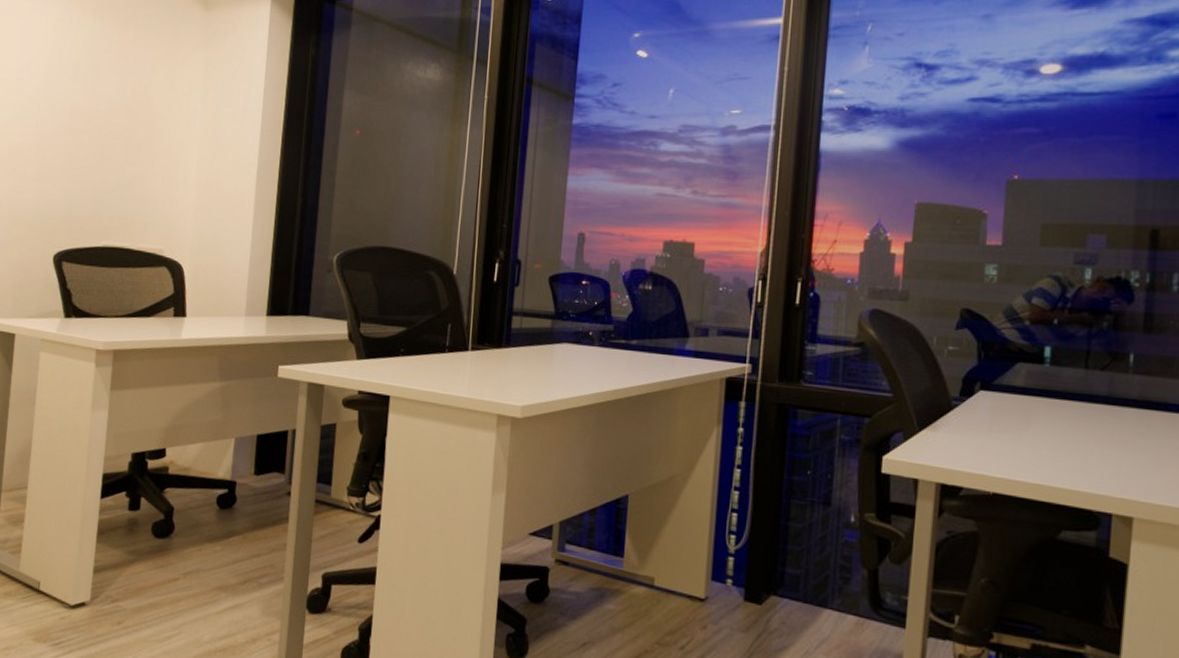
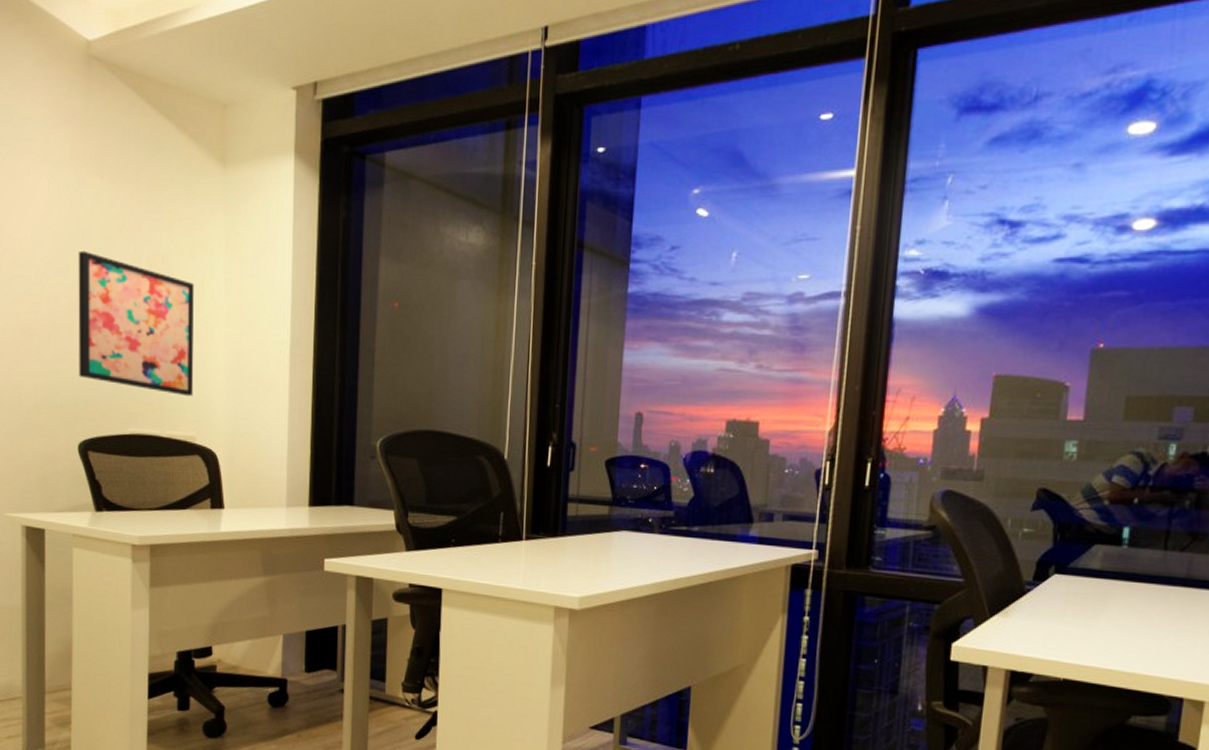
wall art: none [59,81,172,213] -> present [78,250,194,397]

